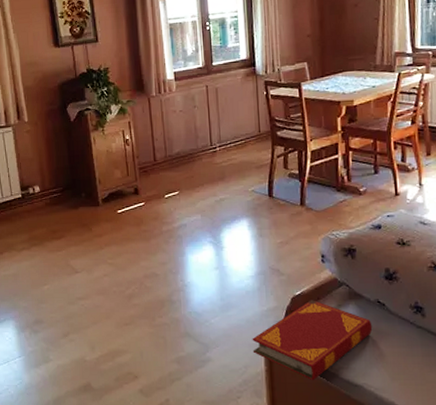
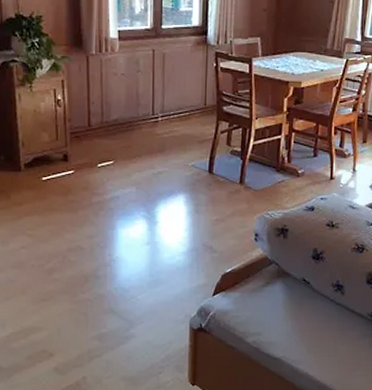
hardback book: present [252,300,373,381] -> none [178,277,296,355]

